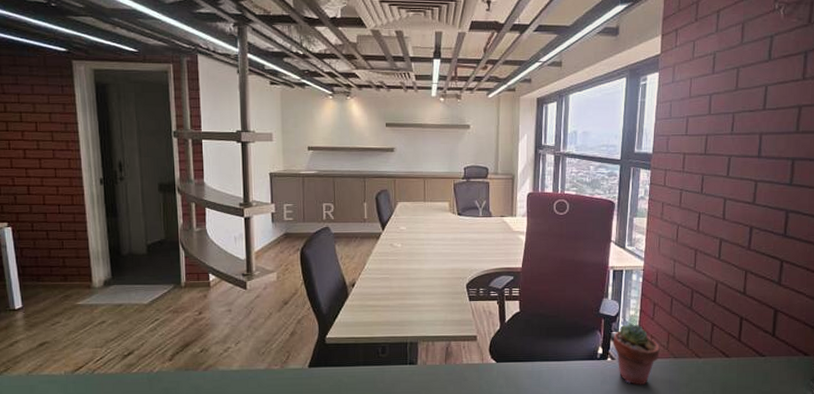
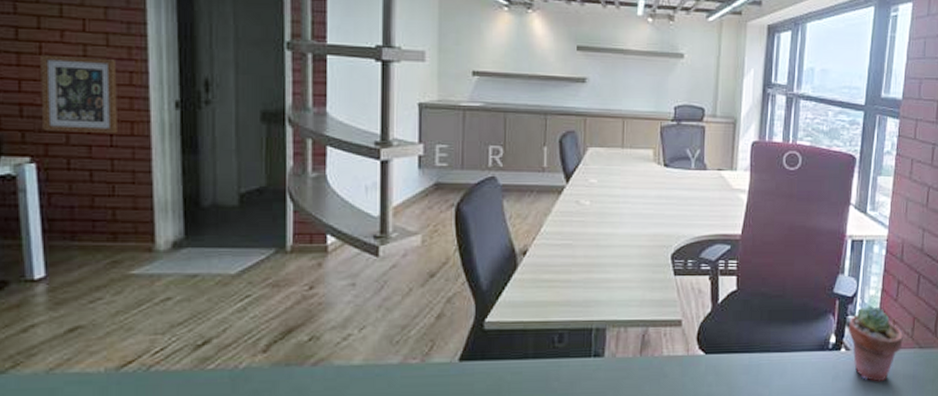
wall art: none [10,149,63,204] -> present [41,54,117,133]

